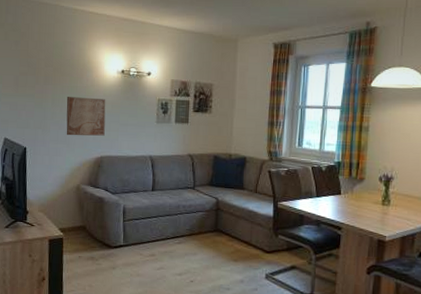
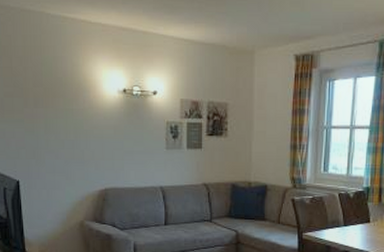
wall art: present [66,97,106,136] -> none [61,121,108,166]

